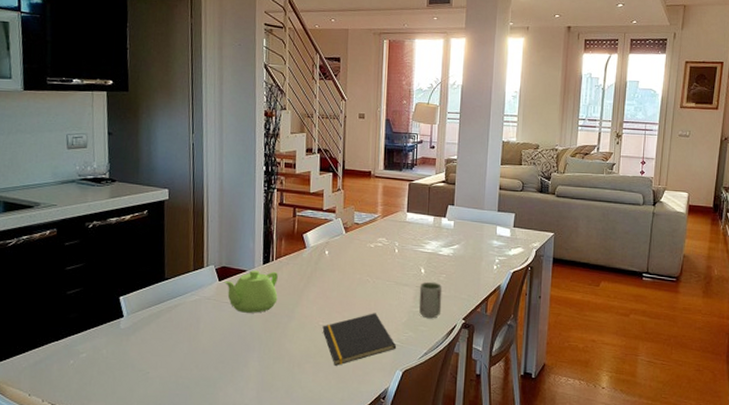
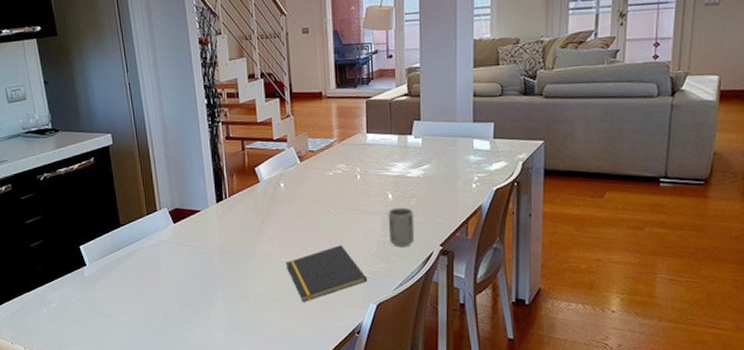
teapot: present [224,270,278,313] -> none [179,209,236,254]

